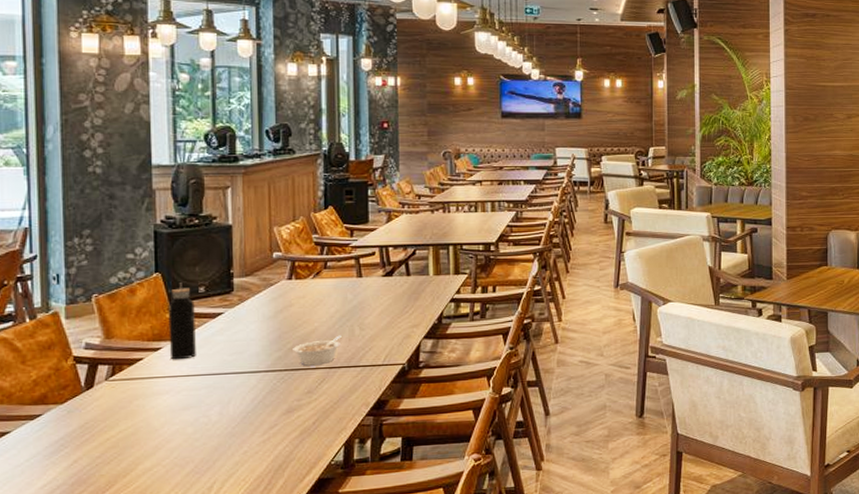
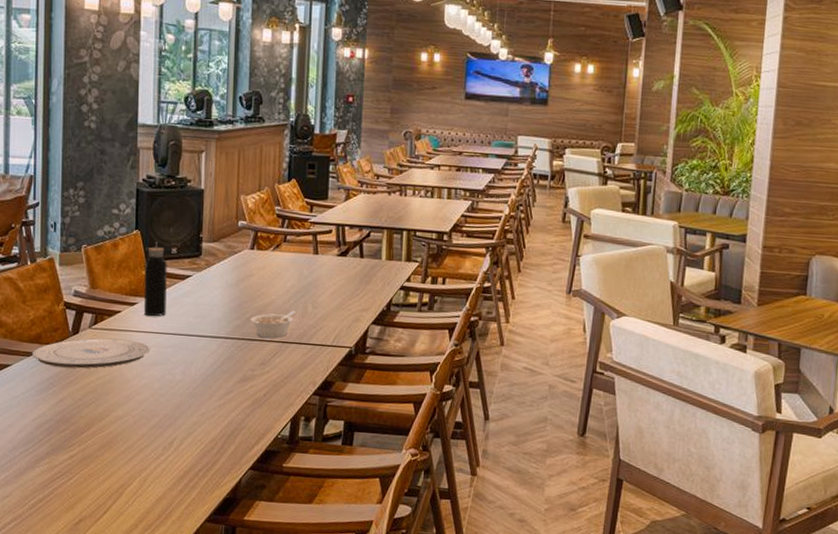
plate: none [36,387,181,427] -> present [32,338,151,369]

